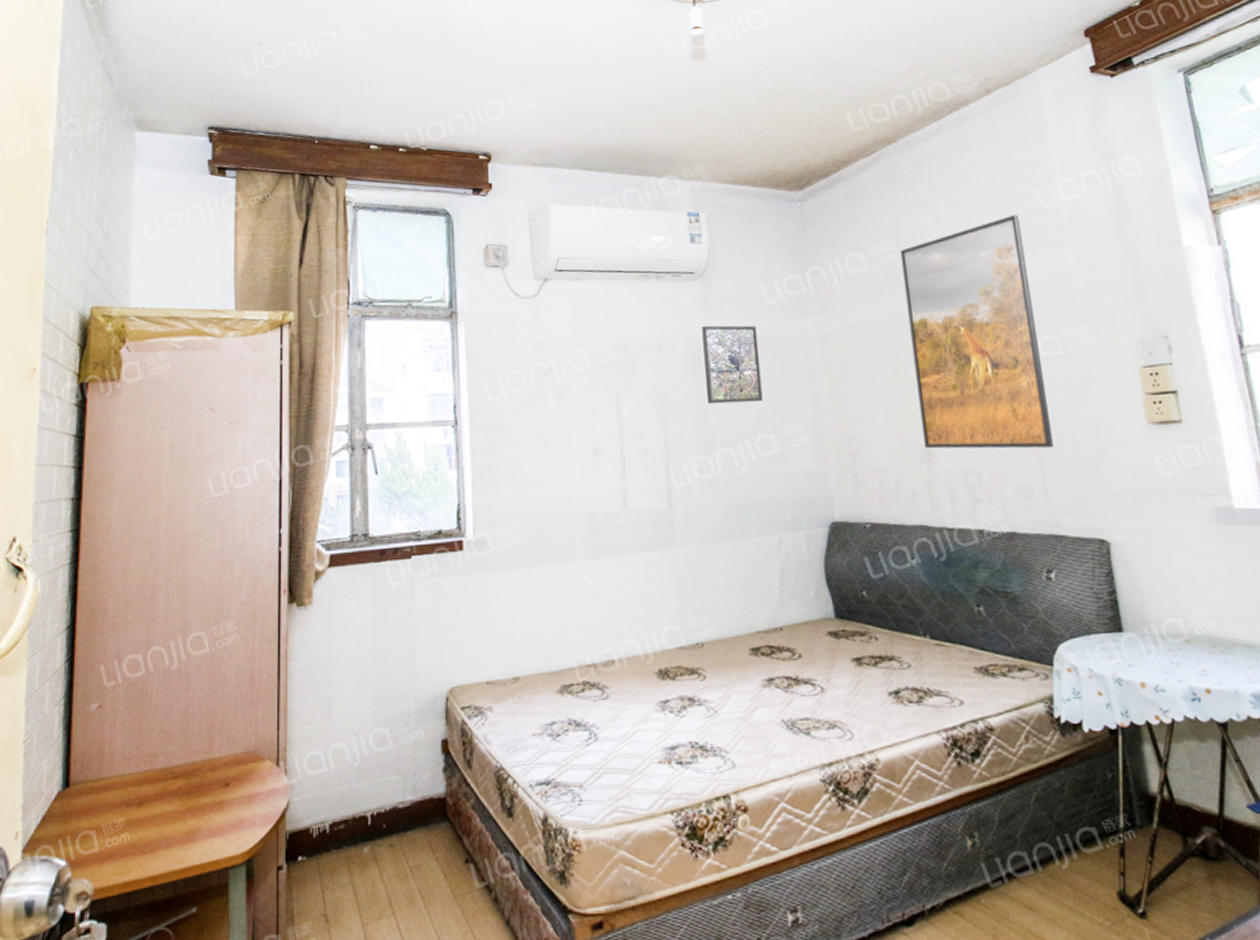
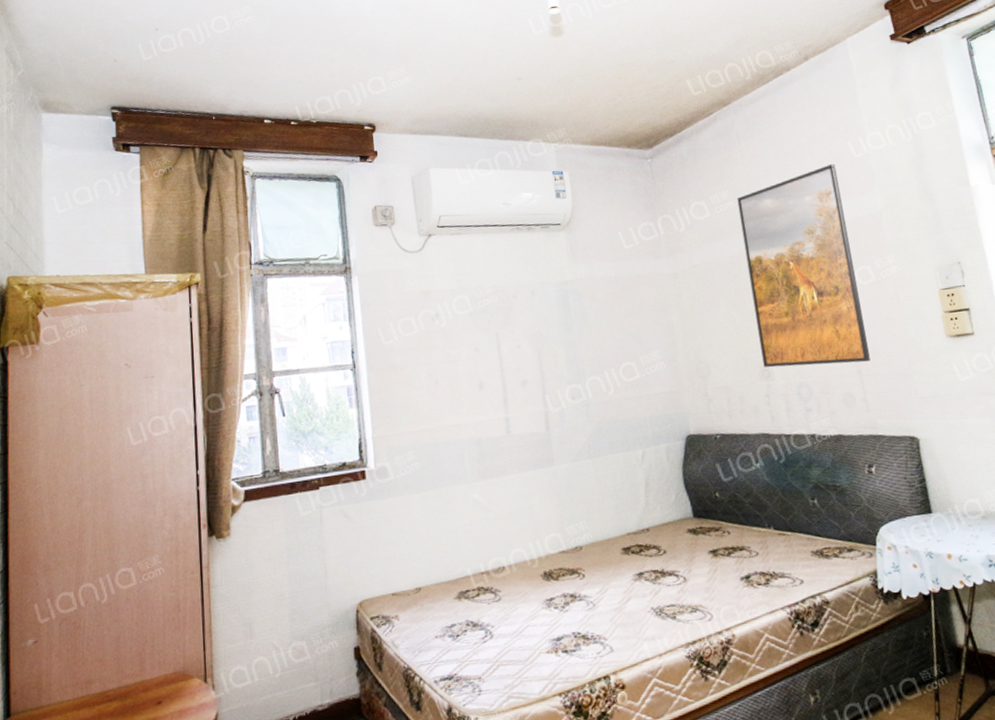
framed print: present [702,325,763,405] -> none [569,268,625,339]

